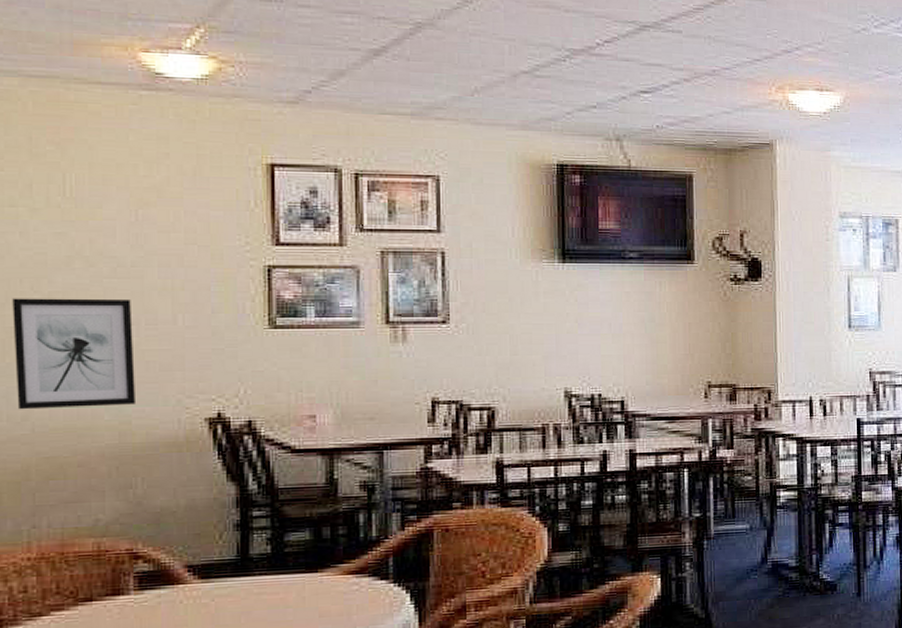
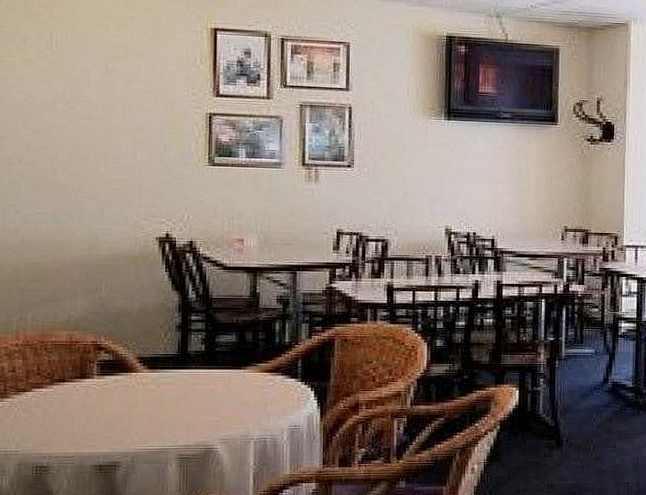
wall art: present [12,298,135,410] -> none [9,132,103,224]

